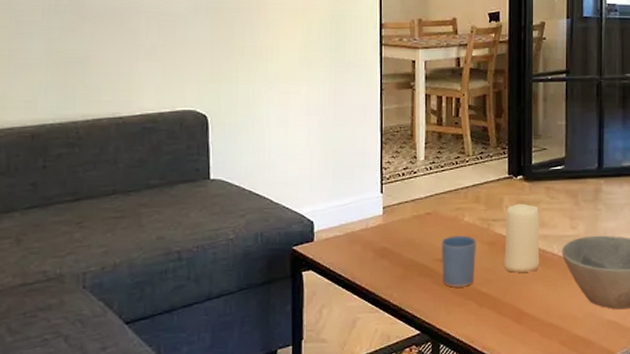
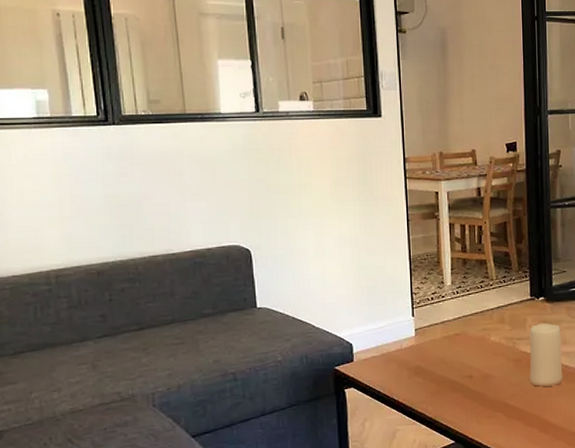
mug: present [441,235,476,288] -> none [470,353,503,401]

